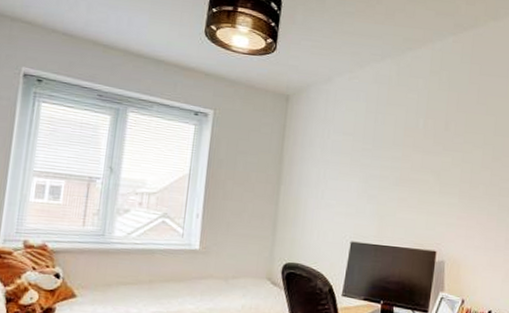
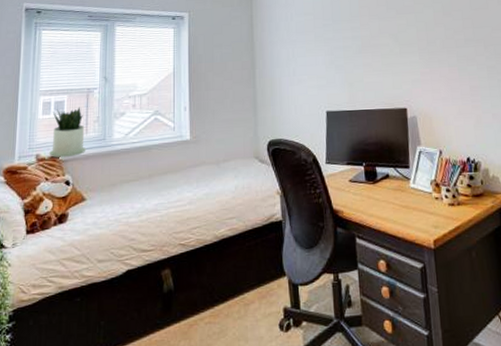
planter: none [38,194,83,249] -> present [48,107,87,158]

